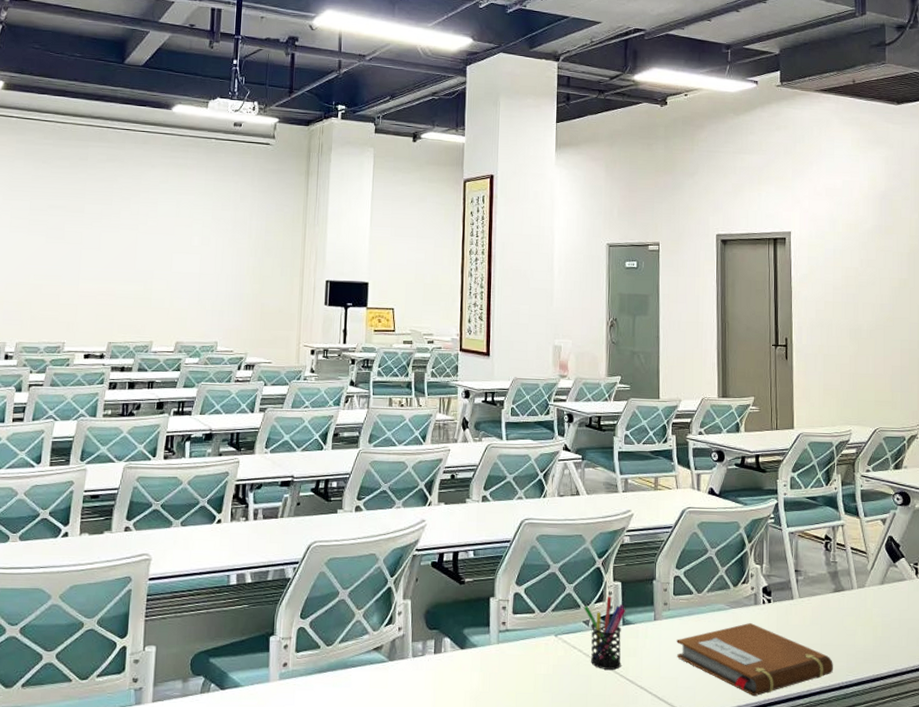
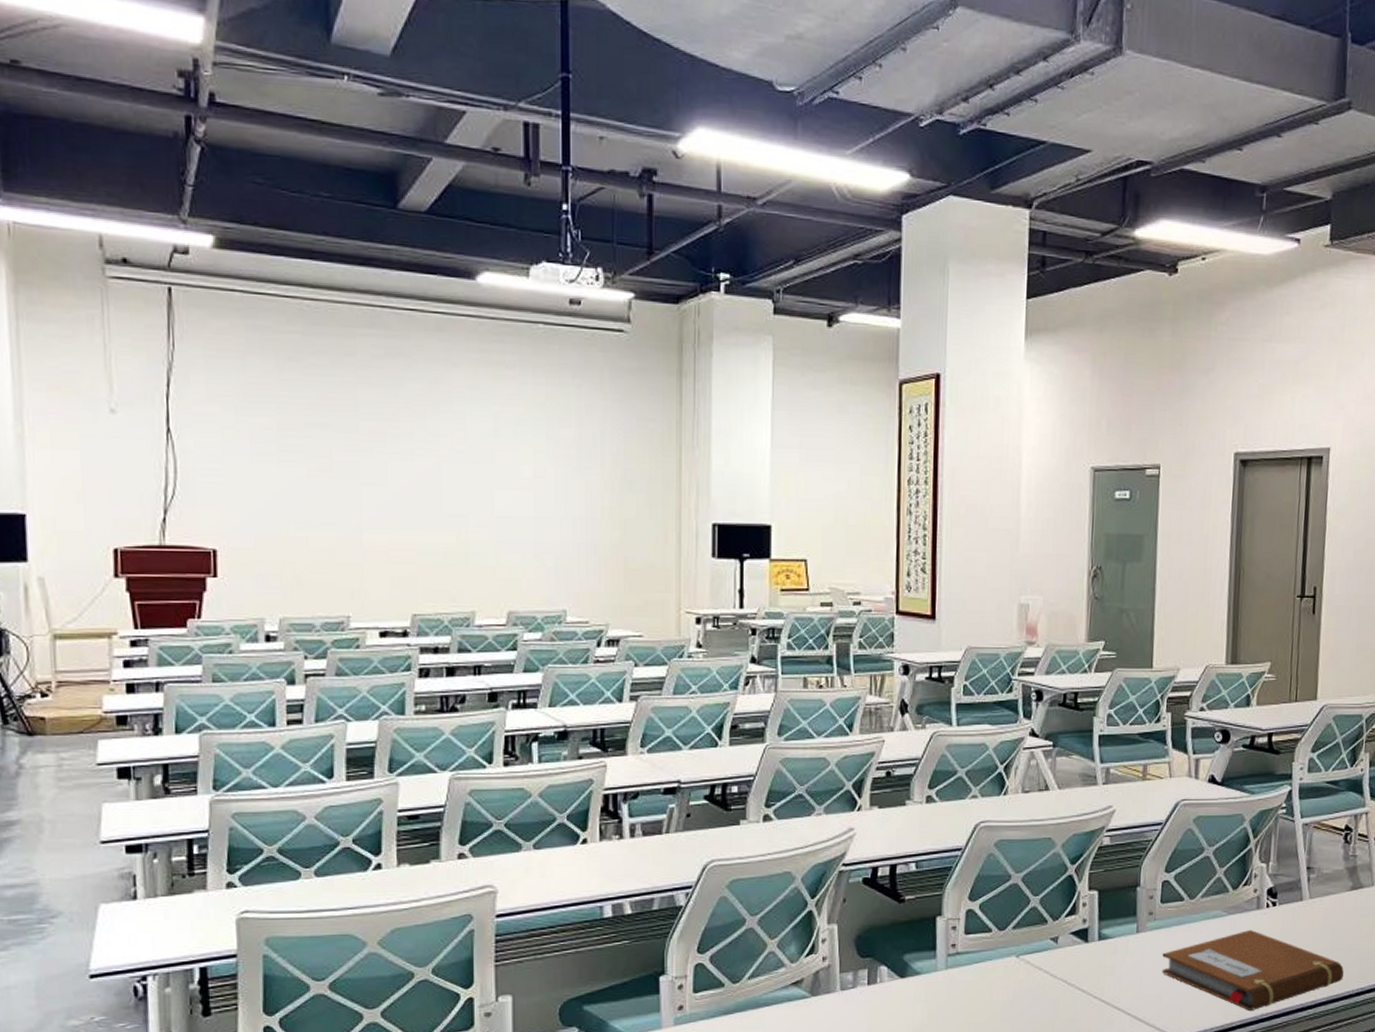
pen holder: present [584,596,626,670] -> none [1052,907,1103,991]

